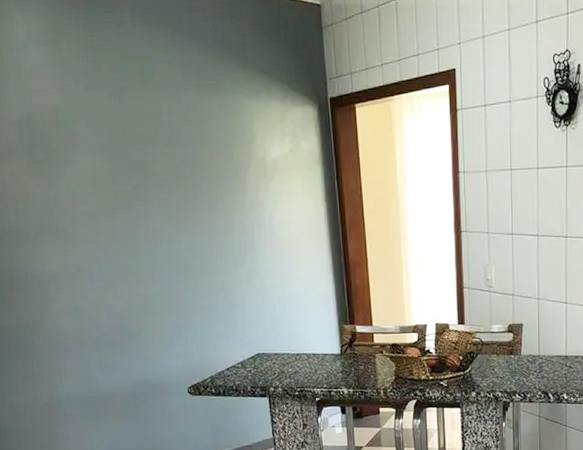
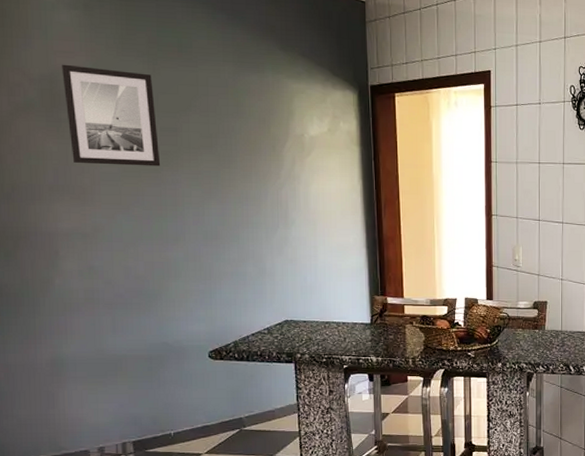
wall art: none [37,104,132,204] -> present [62,64,161,167]

